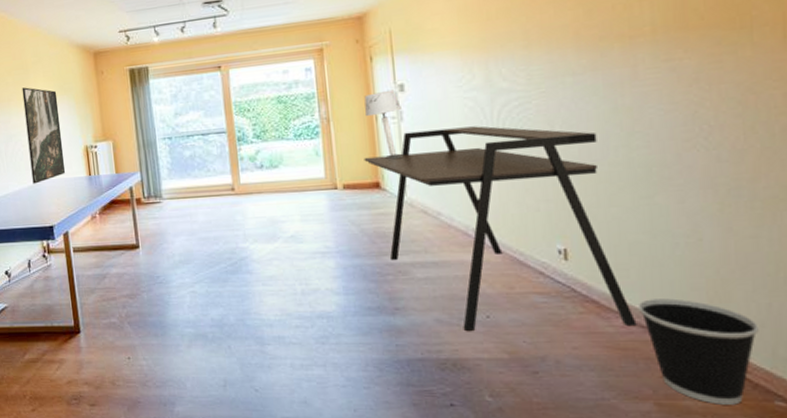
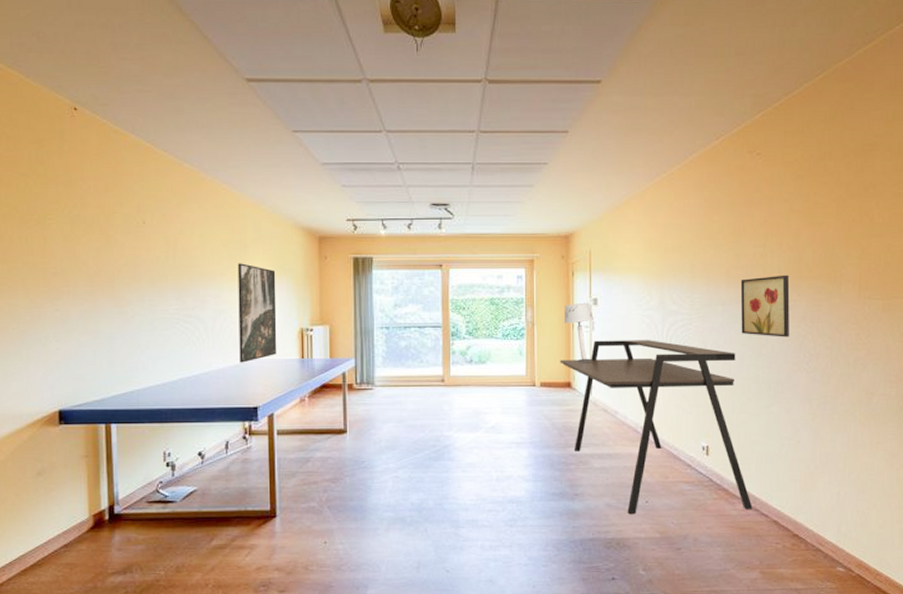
wall art: none [595,26,675,109] -> present [740,274,790,337]
wastebasket: present [638,298,759,405] -> none [754,488,831,571]

